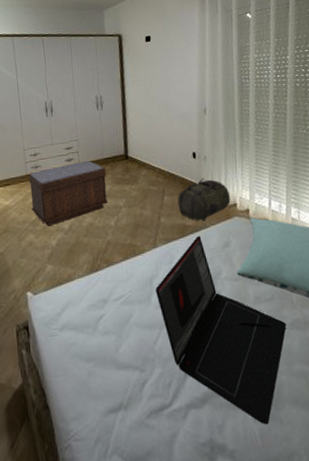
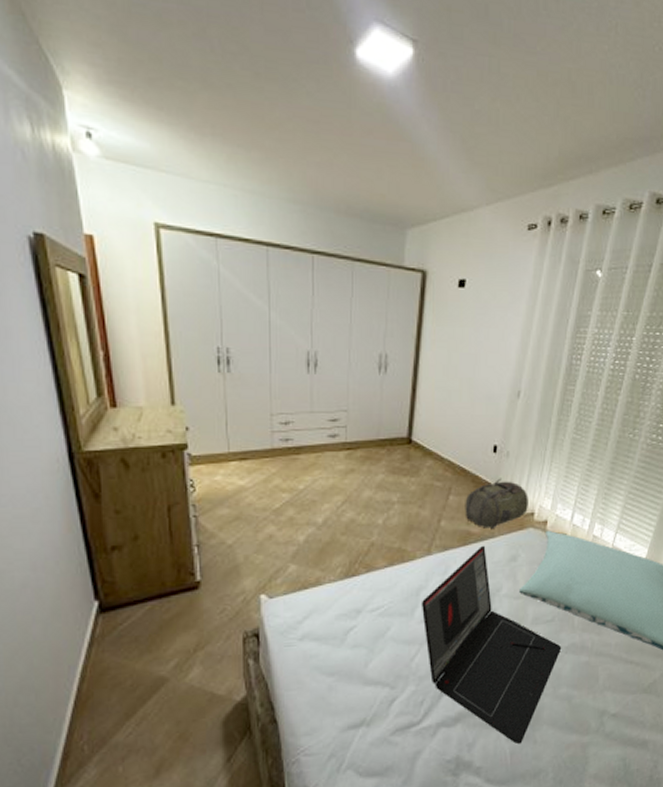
bench: present [29,160,107,227] -> none [275,439,380,518]

